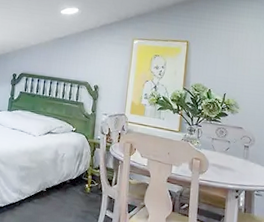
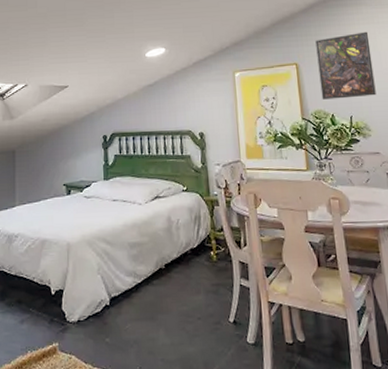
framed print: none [203,24,254,80] -> present [315,31,376,100]

